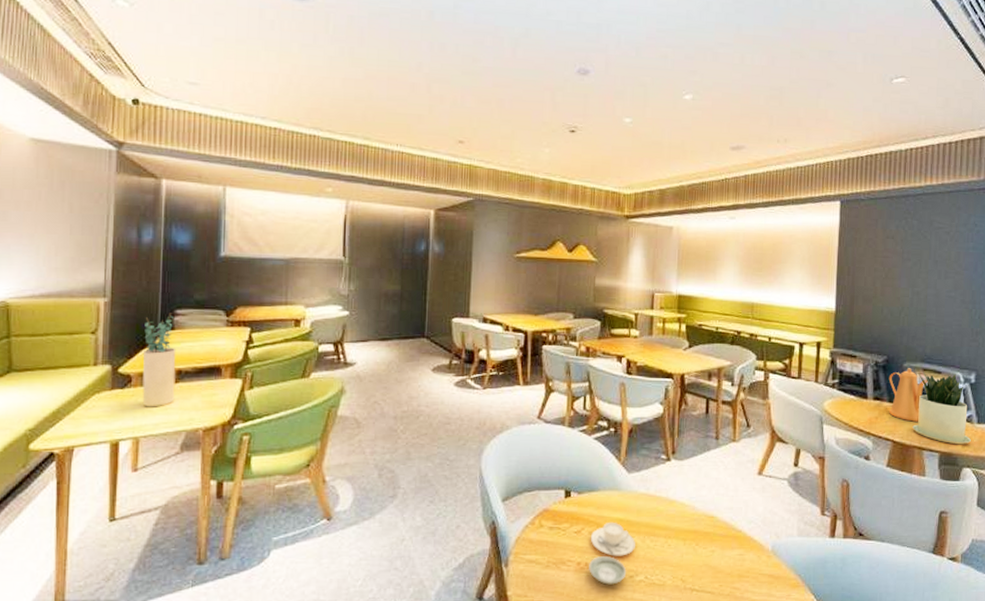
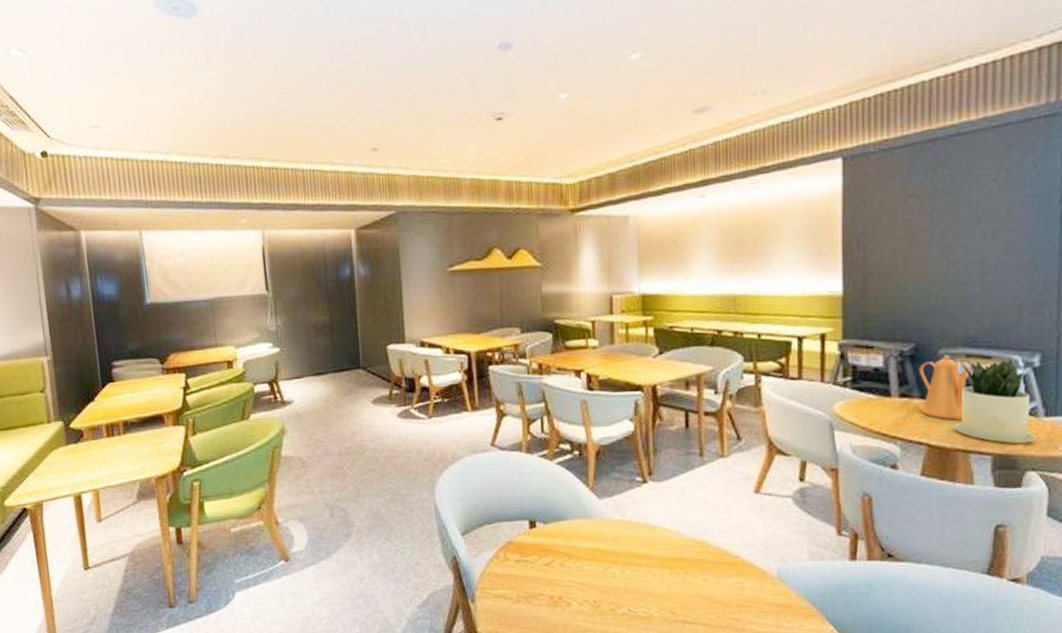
vase: present [142,313,176,407] -> none [86,365,125,460]
saucer: present [587,556,627,585] -> none [562,589,607,619]
teacup: present [590,522,635,556] -> none [562,552,614,589]

